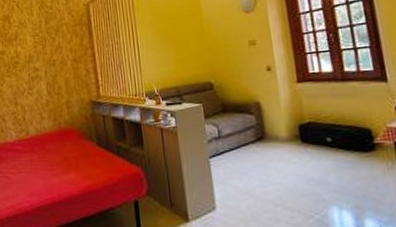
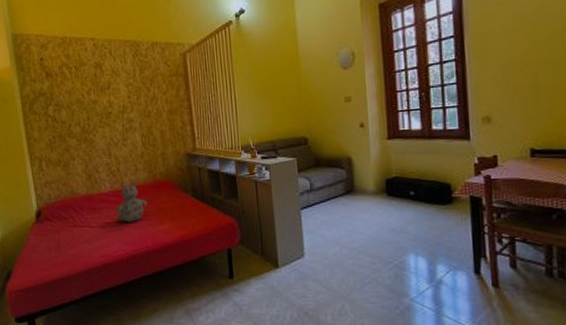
stuffed bear: none [20,129,52,172] -> present [115,181,147,222]

